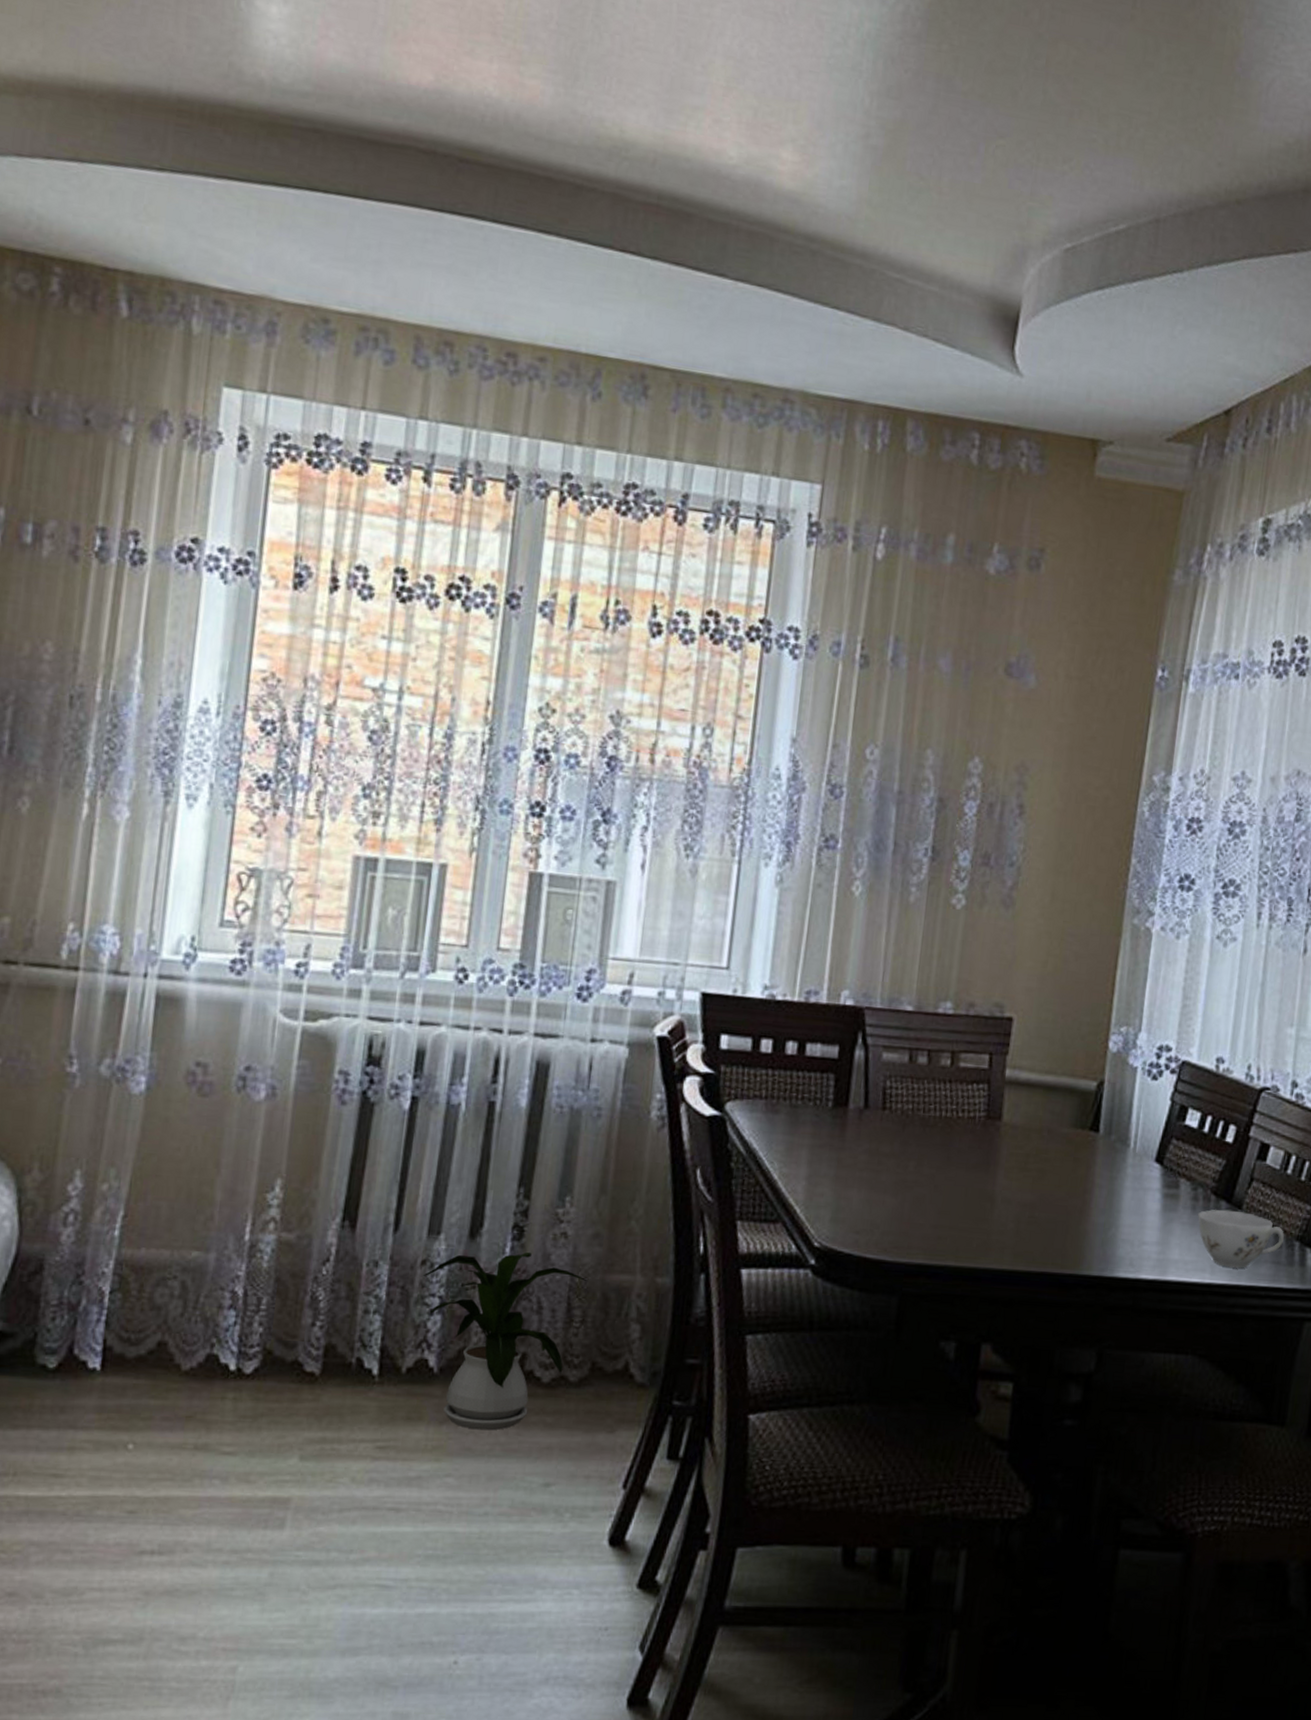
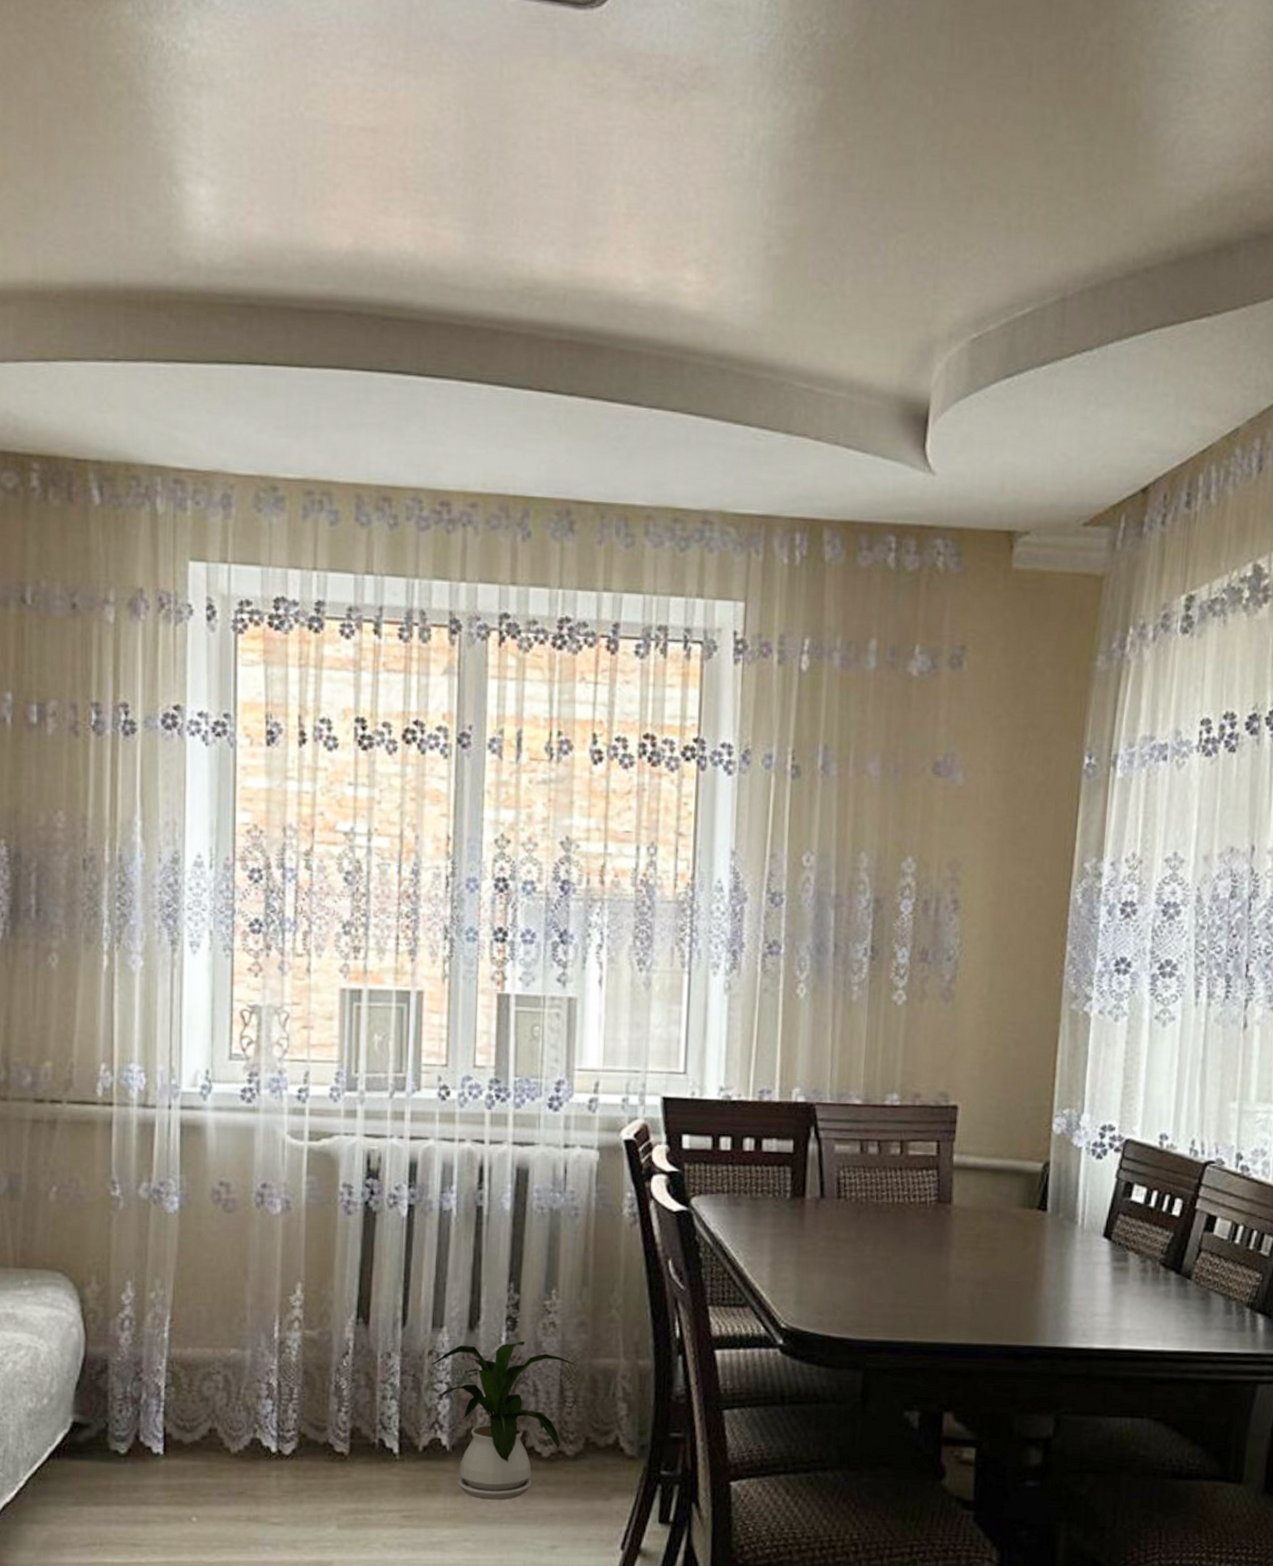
teacup: present [1197,1209,1284,1269] -> none [1147,1280,1234,1336]

